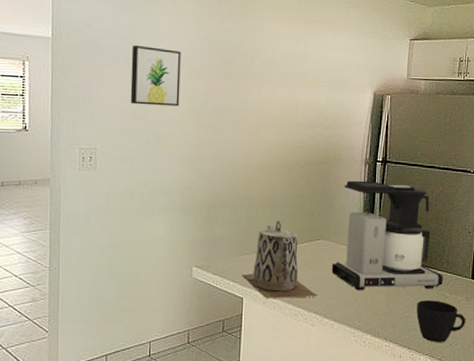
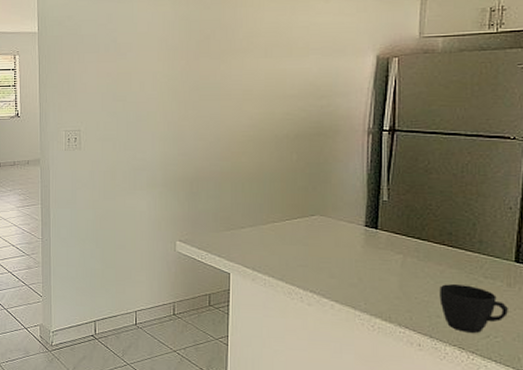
wall art: present [130,44,181,107] -> none [110,31,159,87]
teapot: present [241,221,317,298] -> none [228,196,314,276]
coffee maker: present [331,180,443,290] -> none [330,152,474,272]

